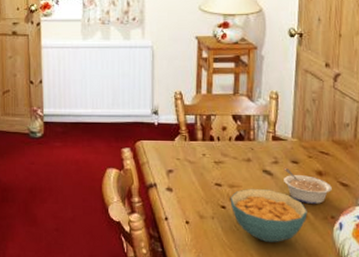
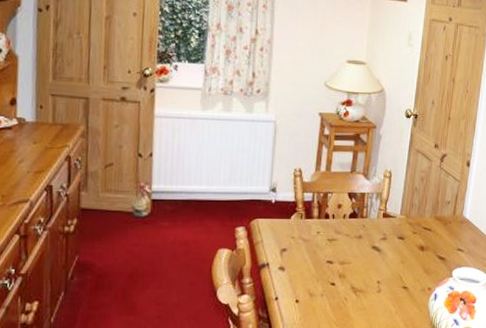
cereal bowl: present [230,188,308,242] -> none [339,264,408,316]
legume: present [284,168,332,204] -> none [390,244,431,277]

